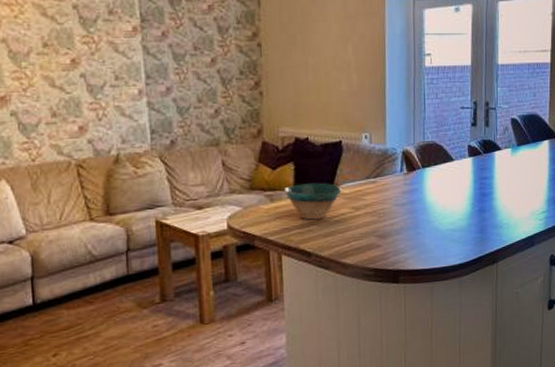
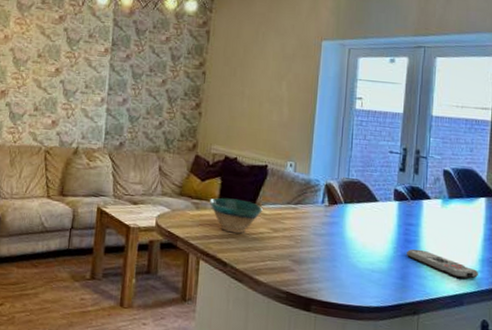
remote control: none [483,200,545,221] -> present [407,248,478,279]

